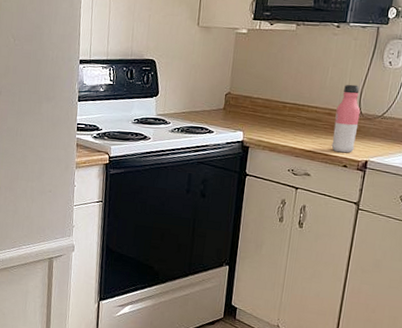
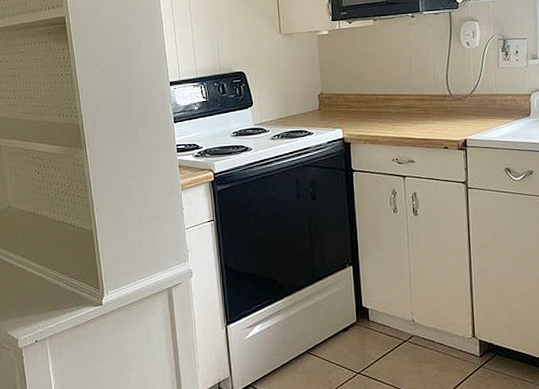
water bottle: present [331,84,361,153] -> none [427,68,451,135]

